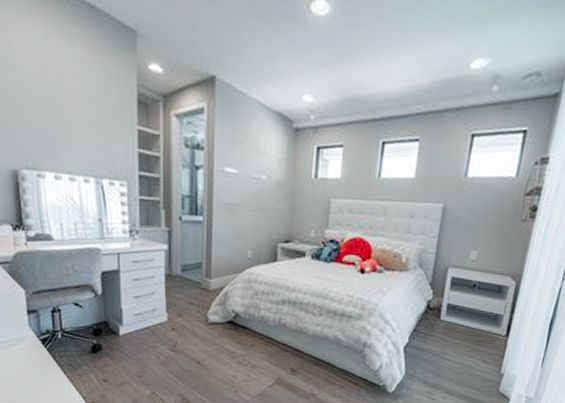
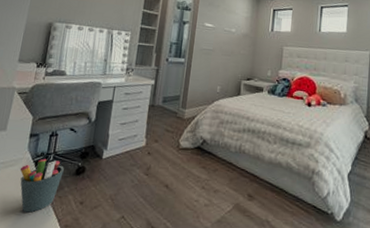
pen holder: none [26,336,77,391] -> present [19,158,64,213]

